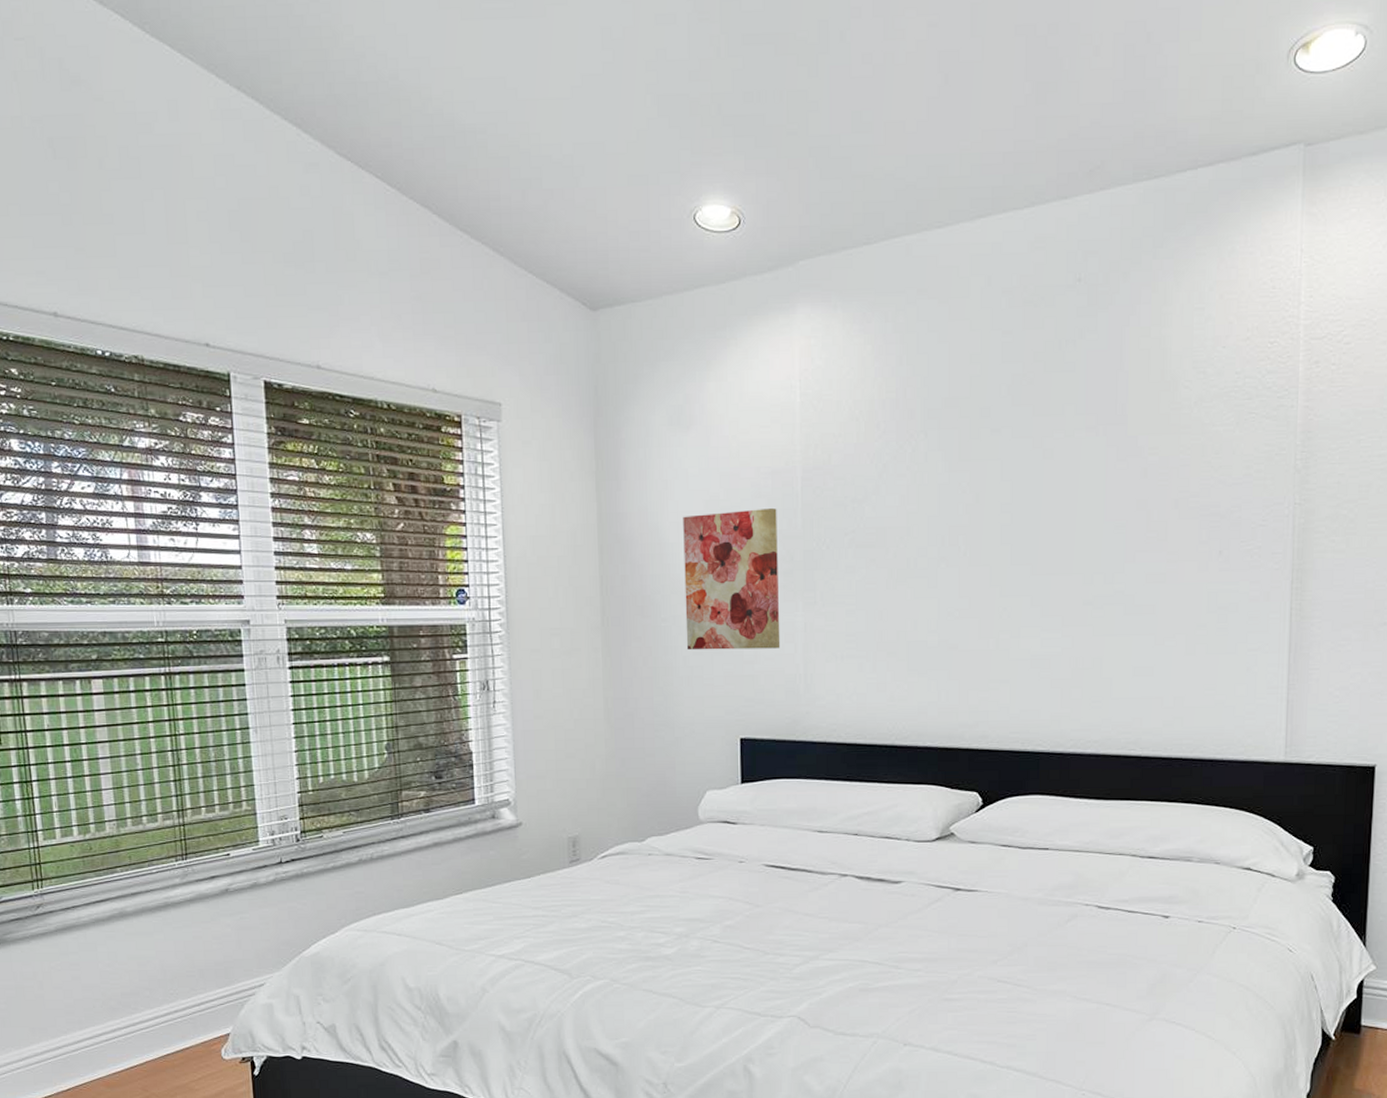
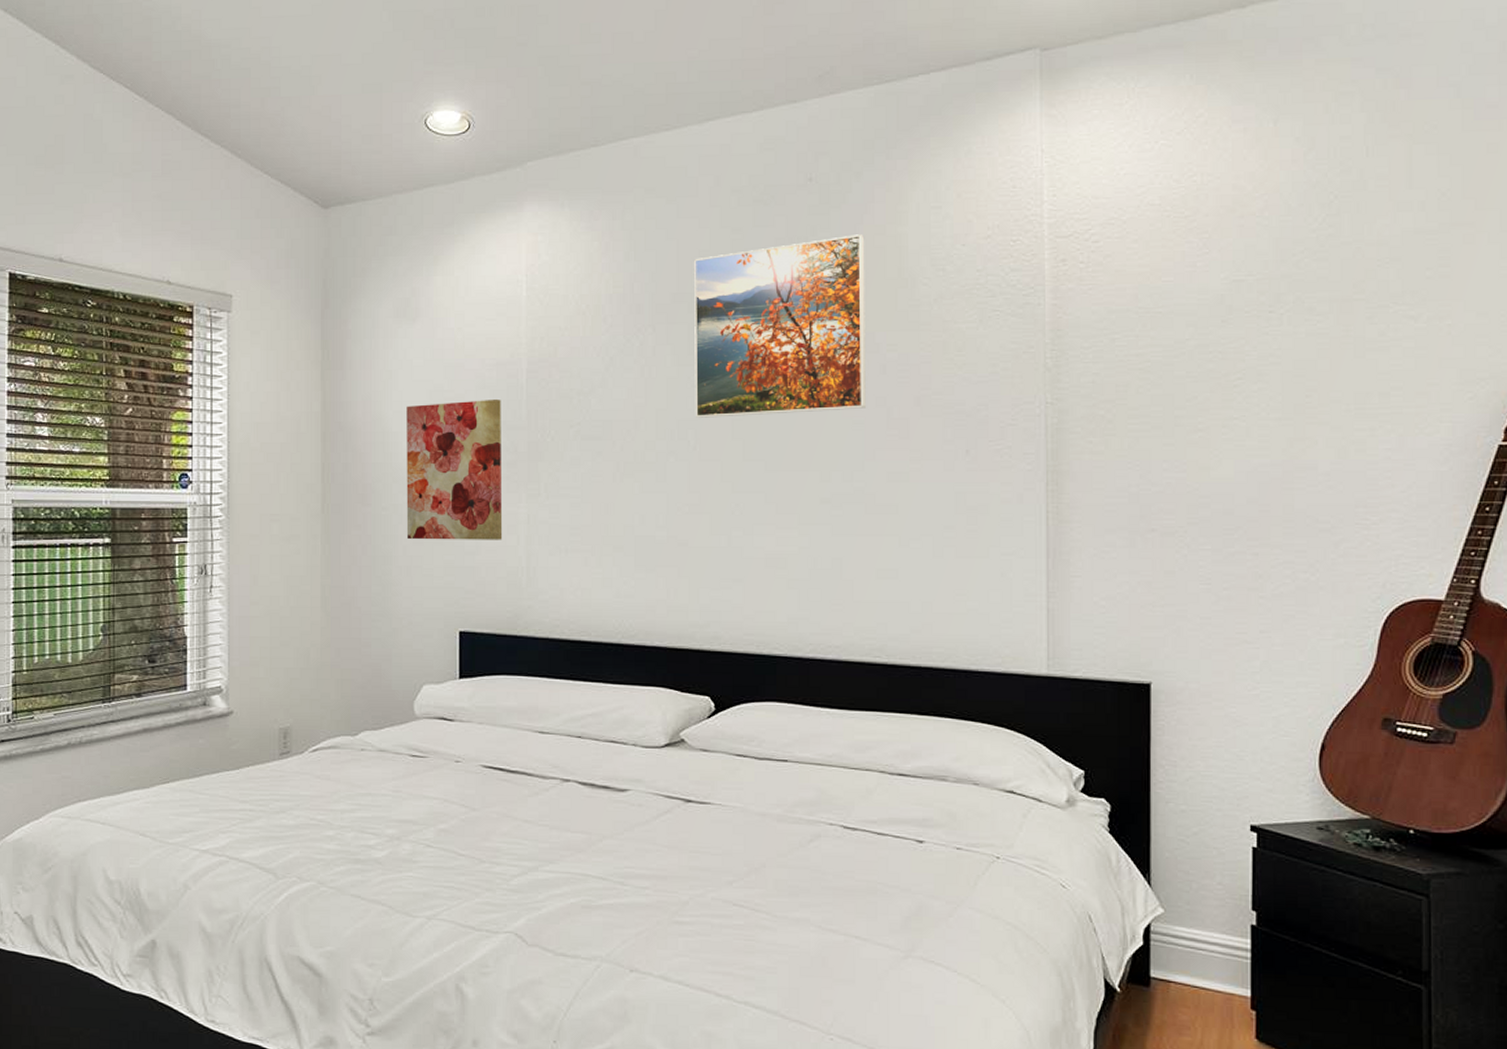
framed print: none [965,337,1130,524] -> present [694,234,866,418]

